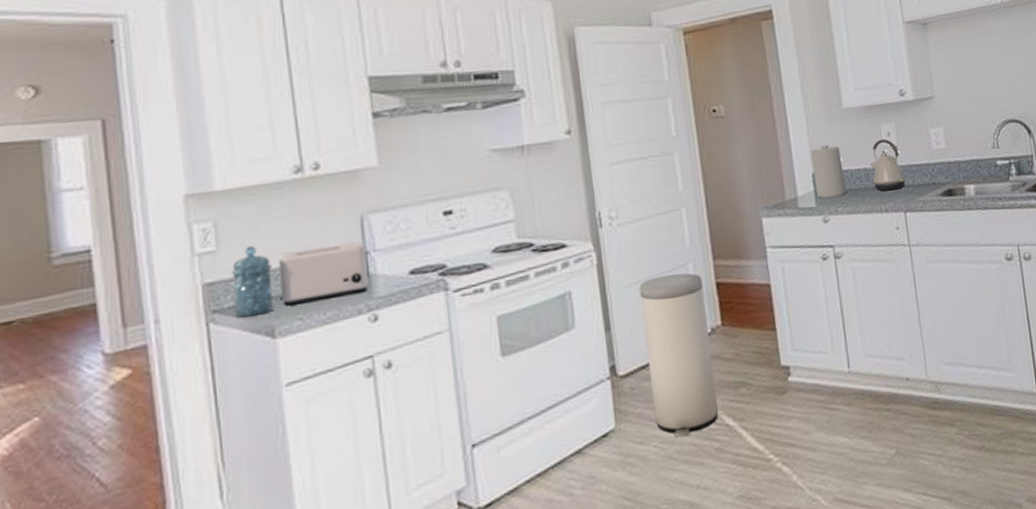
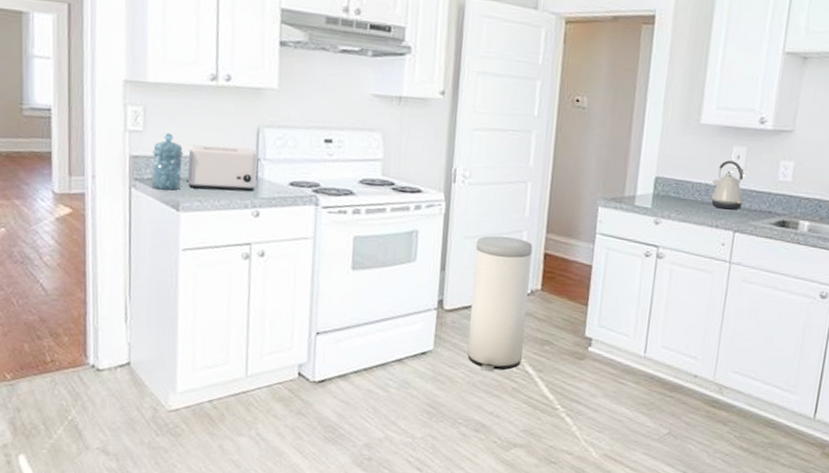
paper towel holder: present [810,144,846,199] -> none [654,153,687,204]

